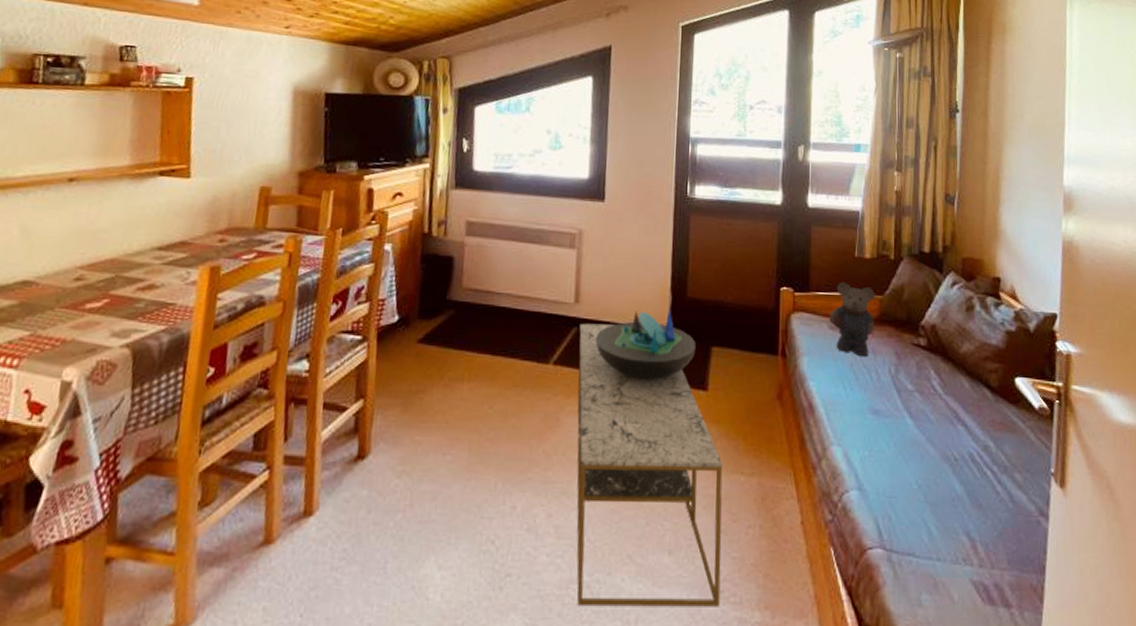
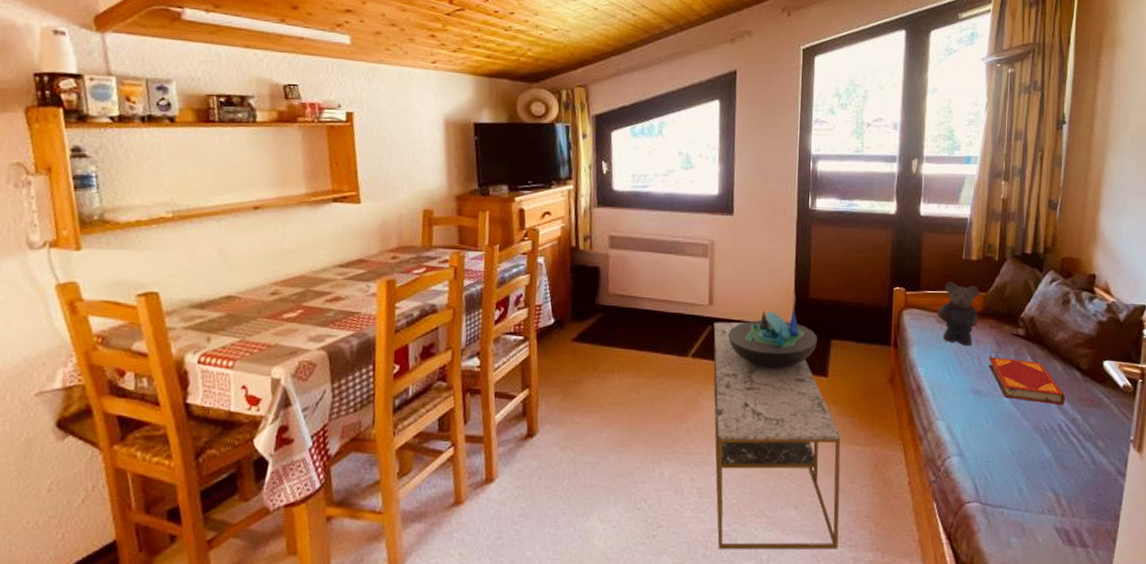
hardback book: none [888,370,976,430] -> present [988,357,1066,406]

